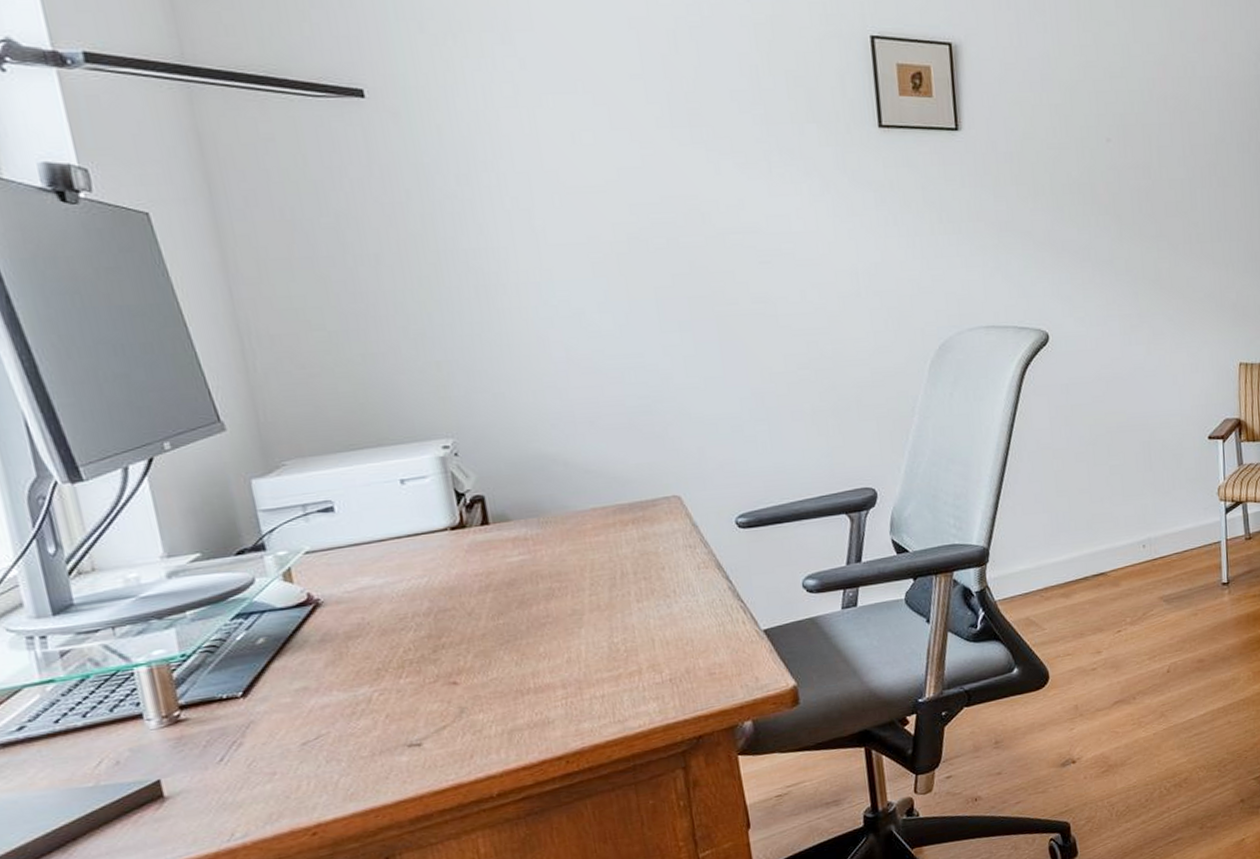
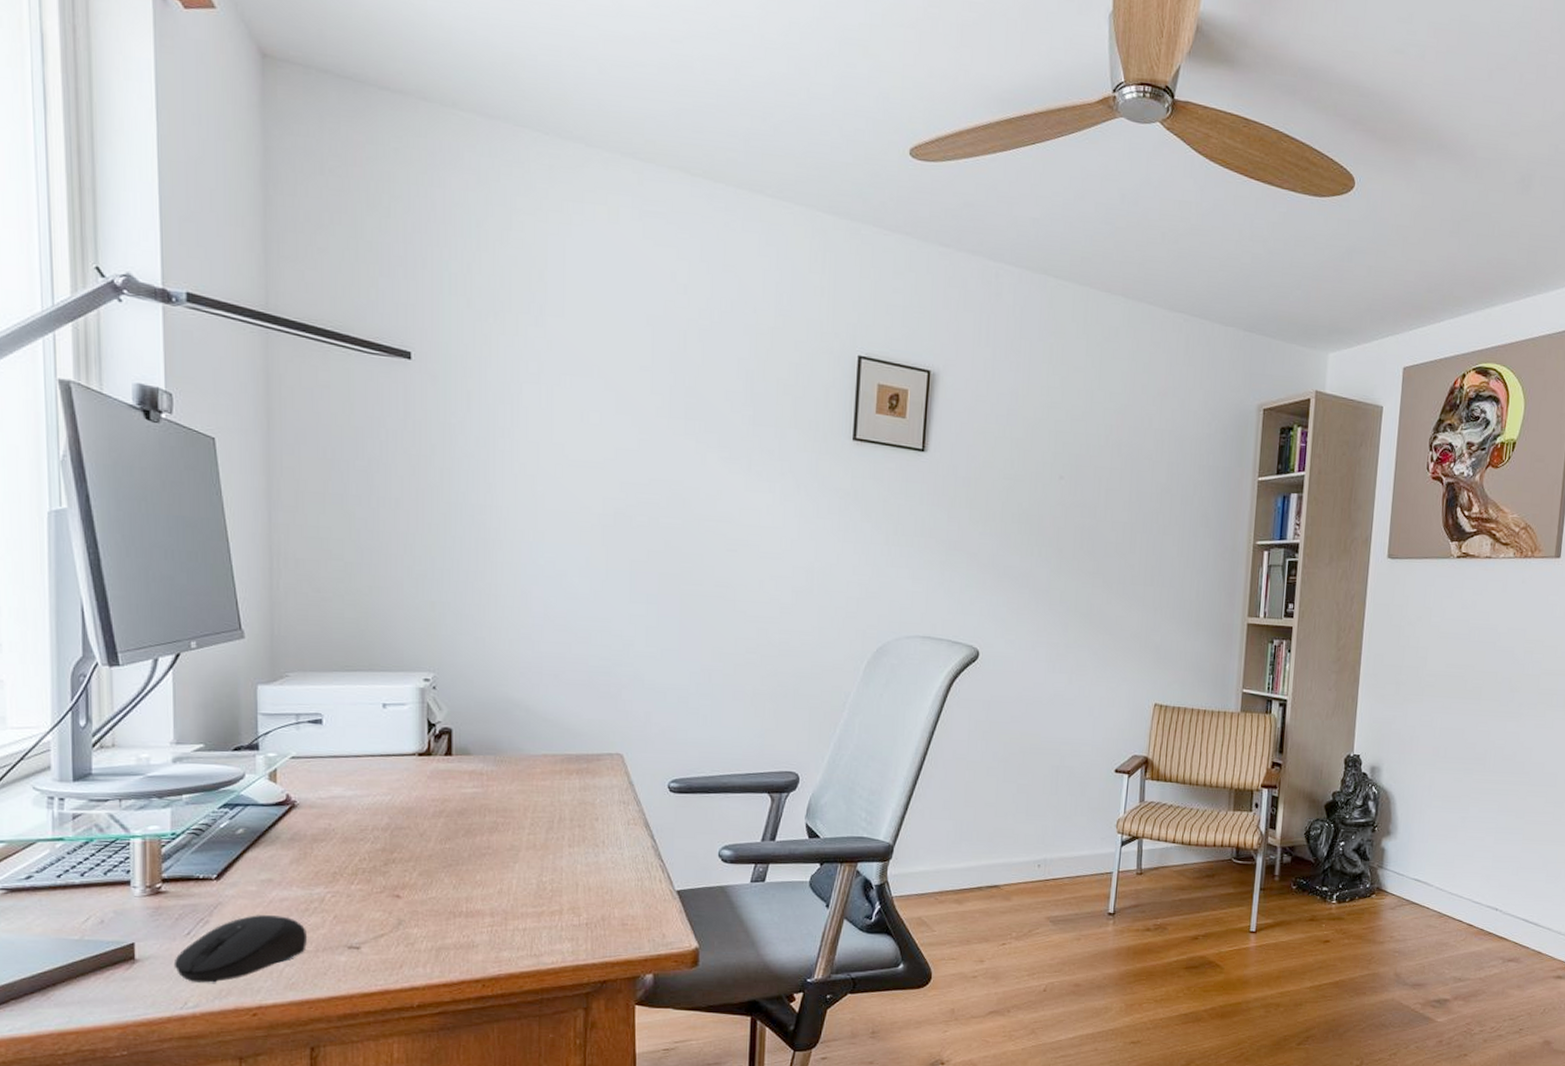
computer mouse: none [210,724,361,811] -> present [173,915,308,983]

